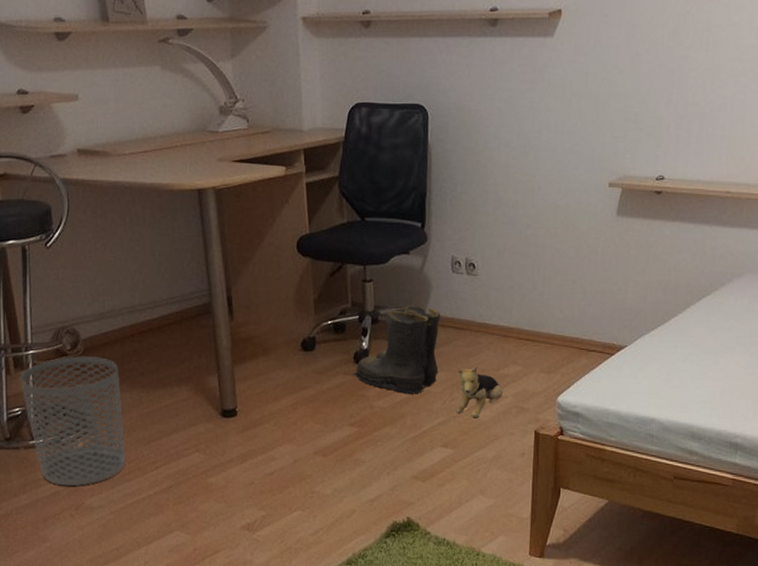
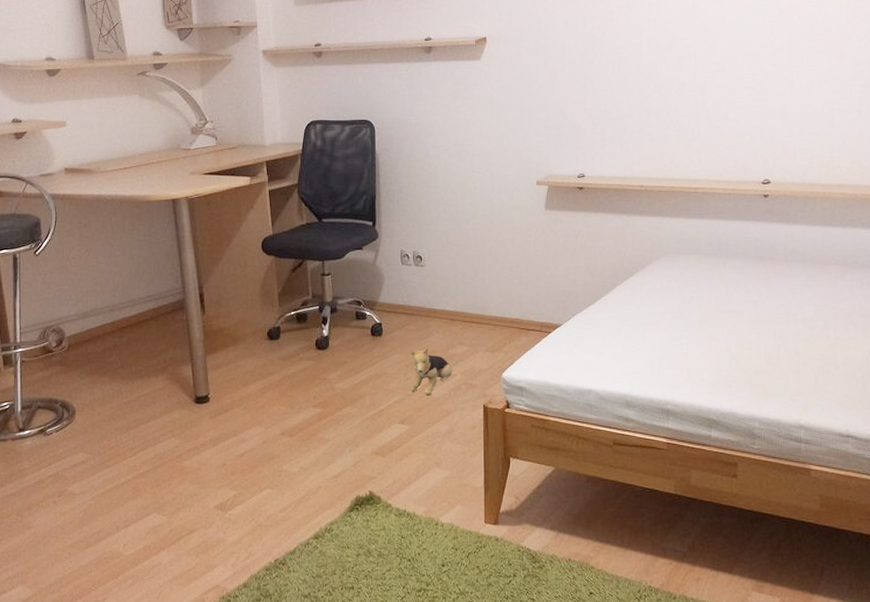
waste bin: present [20,355,126,486] -> none [9,351,107,474]
boots: present [352,305,441,394] -> none [314,295,393,376]

